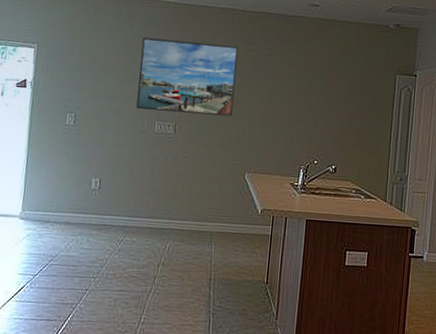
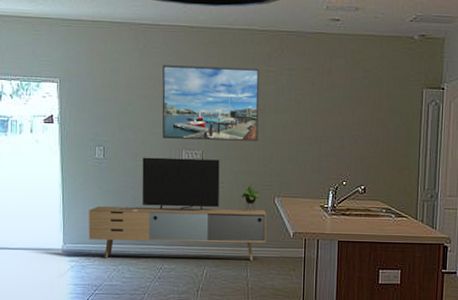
media console: none [49,126,236,236] -> present [88,157,267,261]

